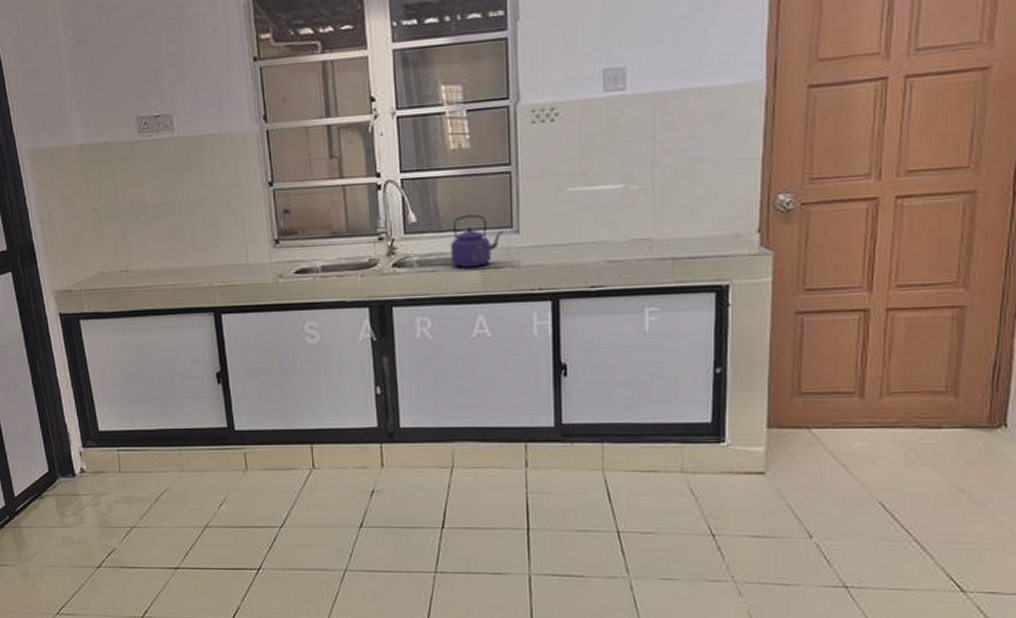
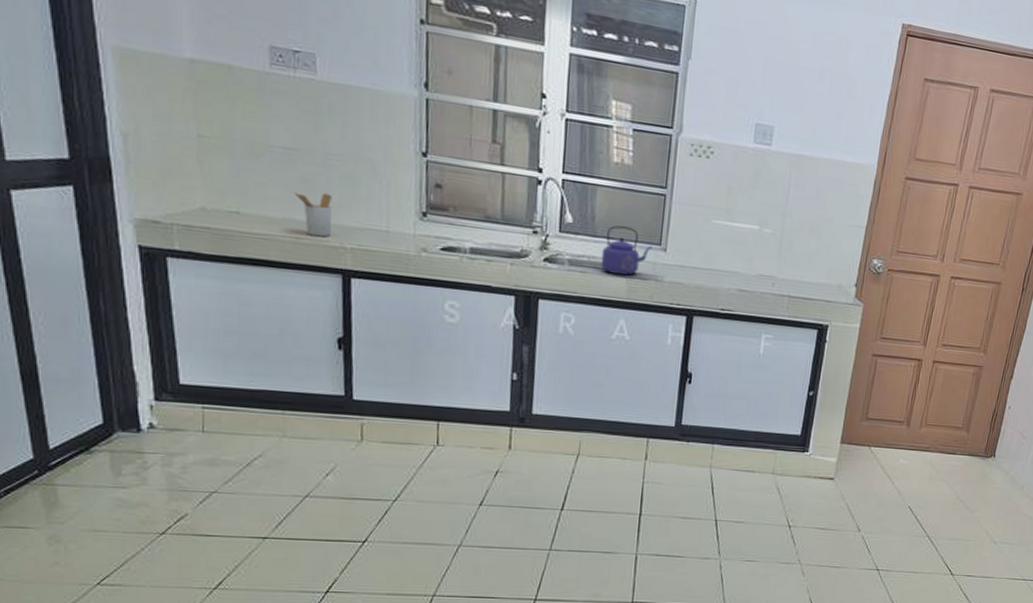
utensil holder: none [167,239,202,281] -> present [293,192,333,238]

